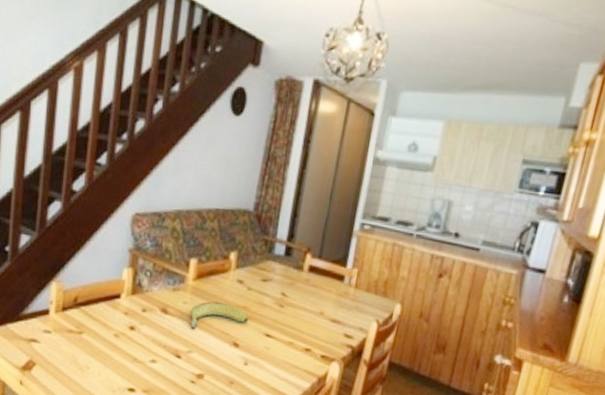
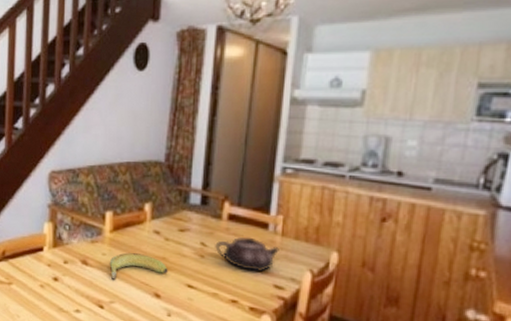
teapot: none [294,288,352,321] -> present [215,237,279,272]

